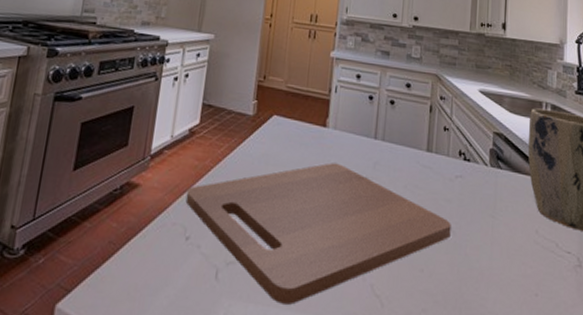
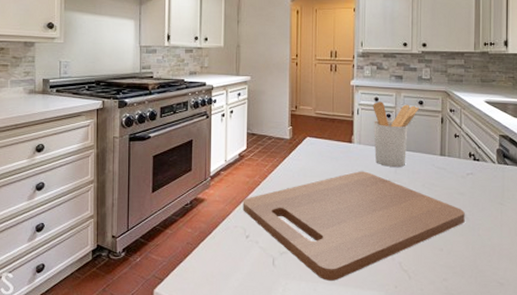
utensil holder: none [351,79,406,162] -> present [373,101,419,167]

